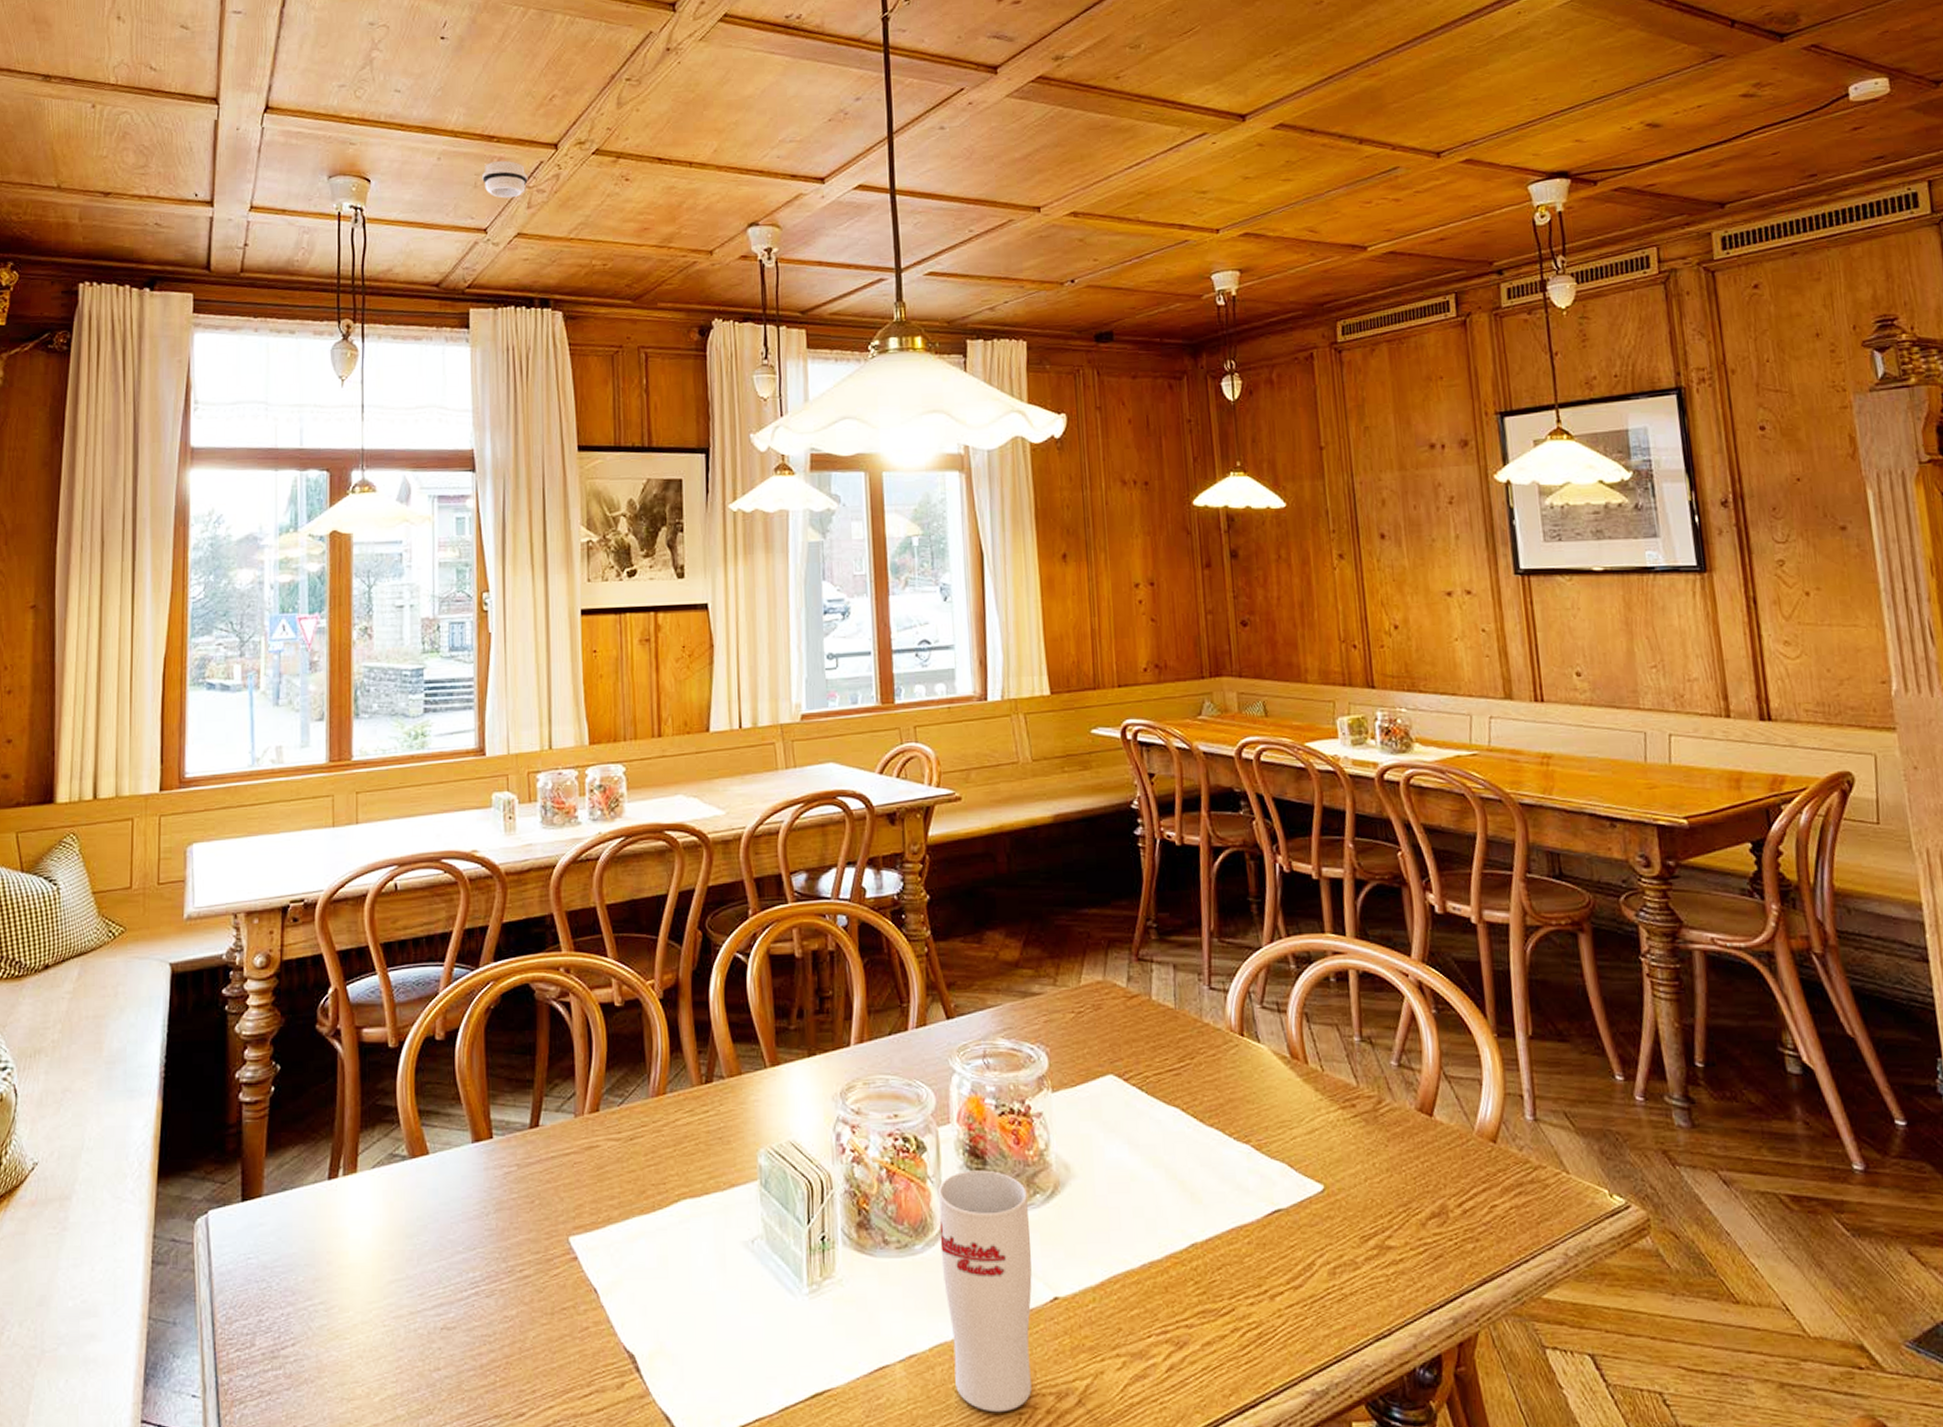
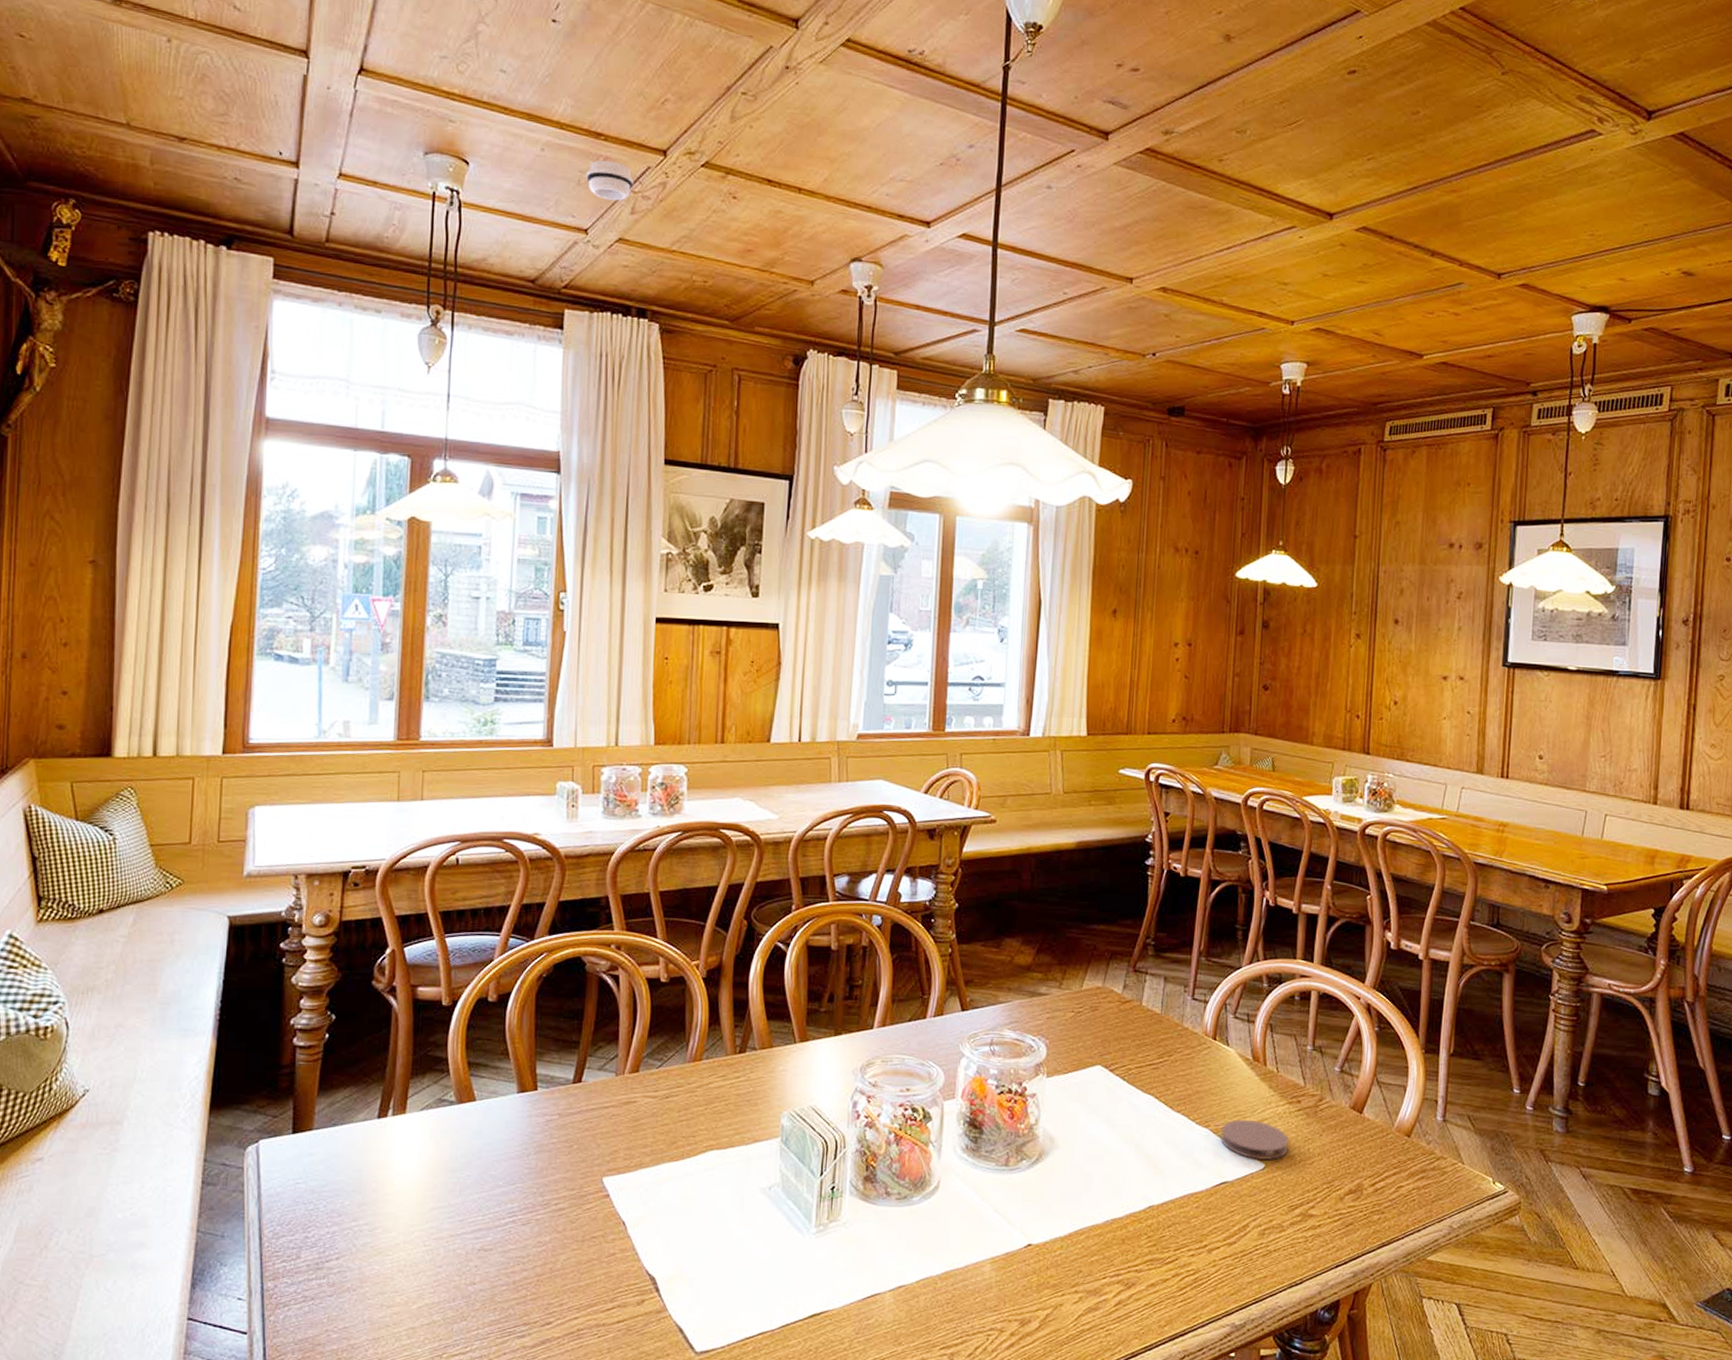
cup: present [937,1170,1032,1413] -> none [934,1138,1016,1334]
coaster: none [1265,1131,1350,1181] -> present [1221,1119,1289,1161]

